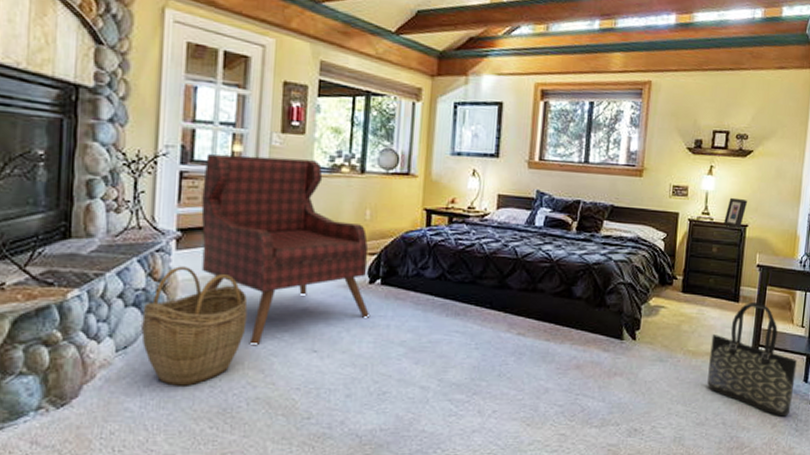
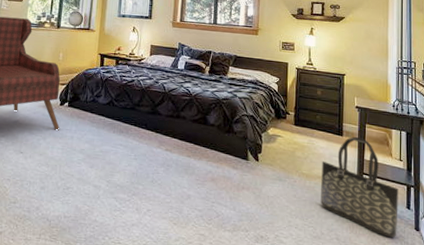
picture frame: present [724,197,747,228] -> none [325,52,343,76]

